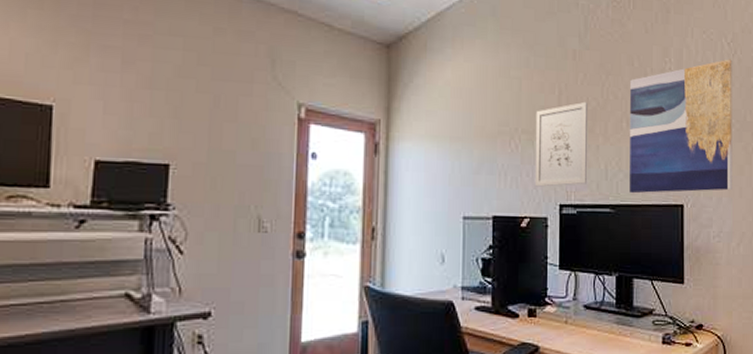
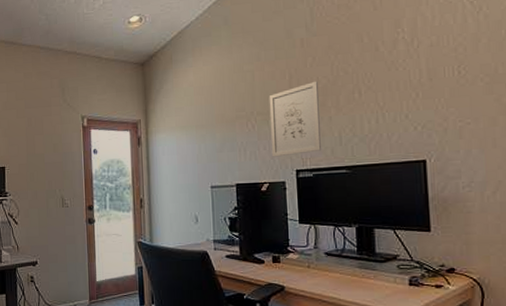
wall art: present [630,59,732,194] -> none [361,17,484,155]

